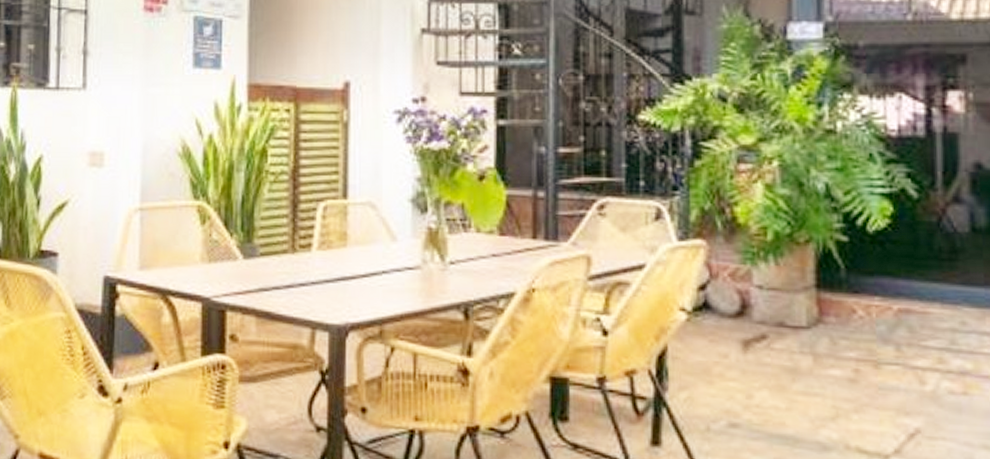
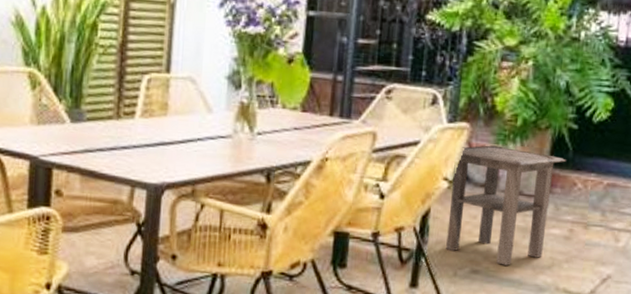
side table: none [691,266,839,417] -> present [446,145,567,266]

